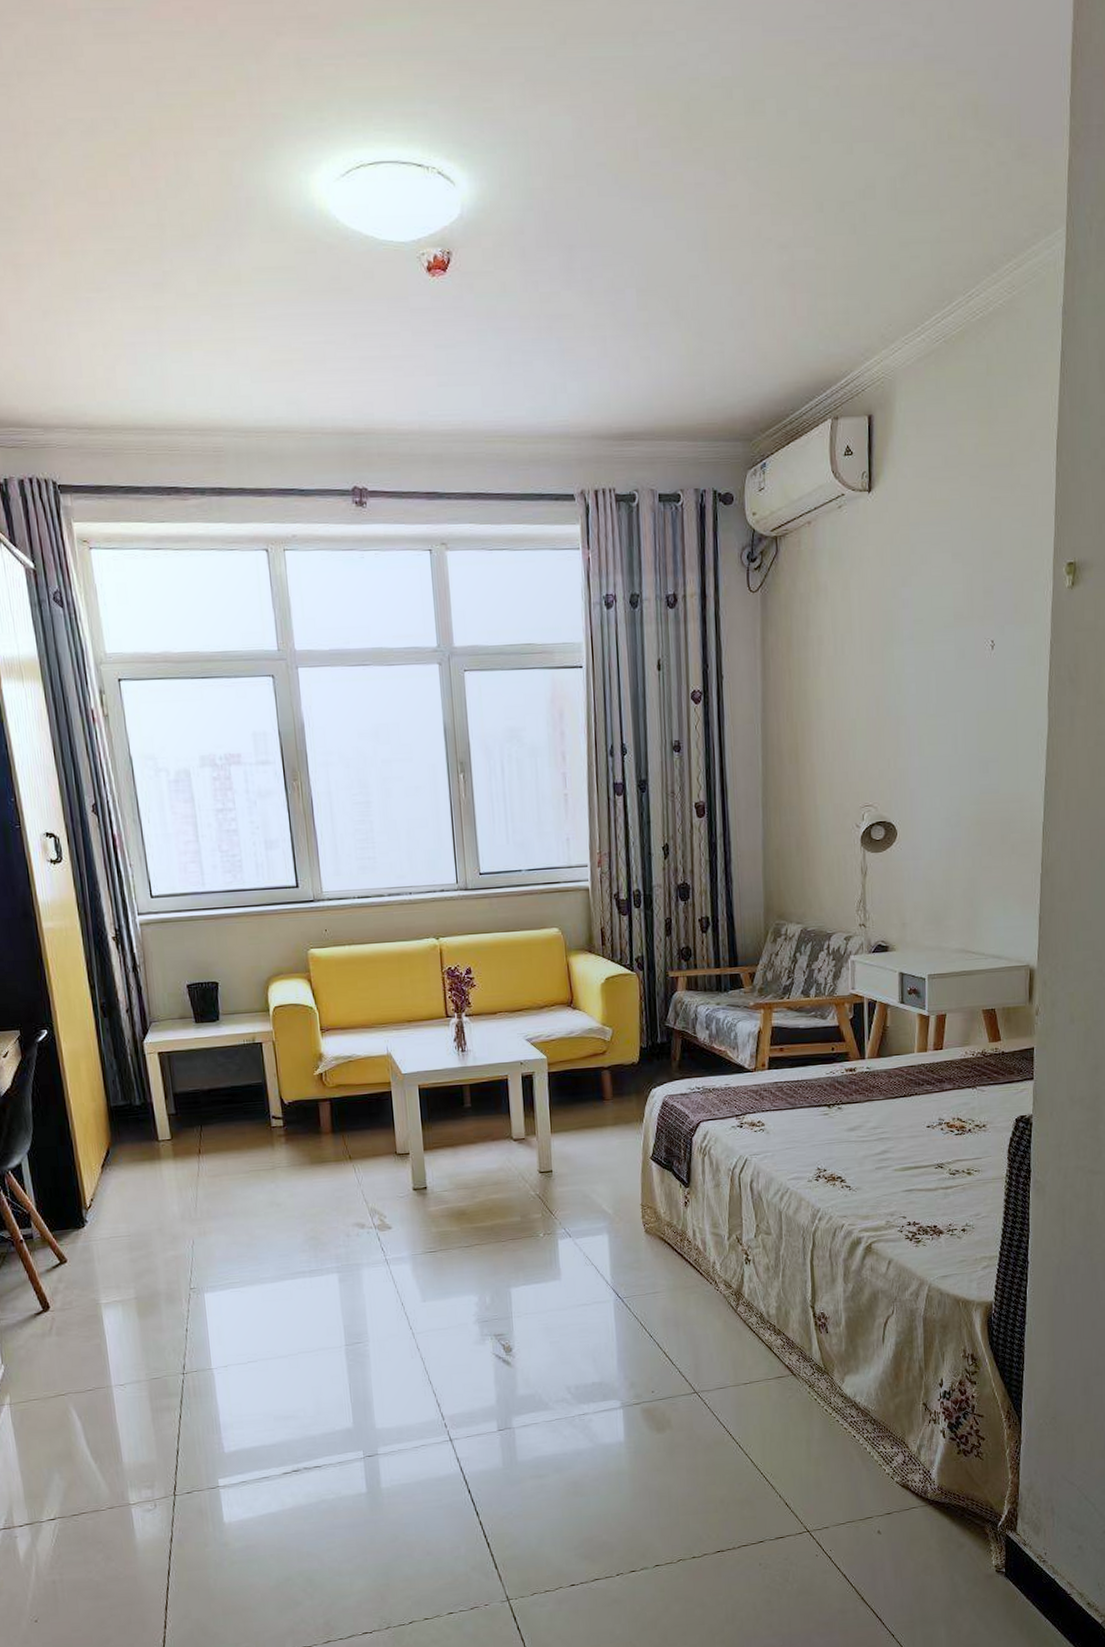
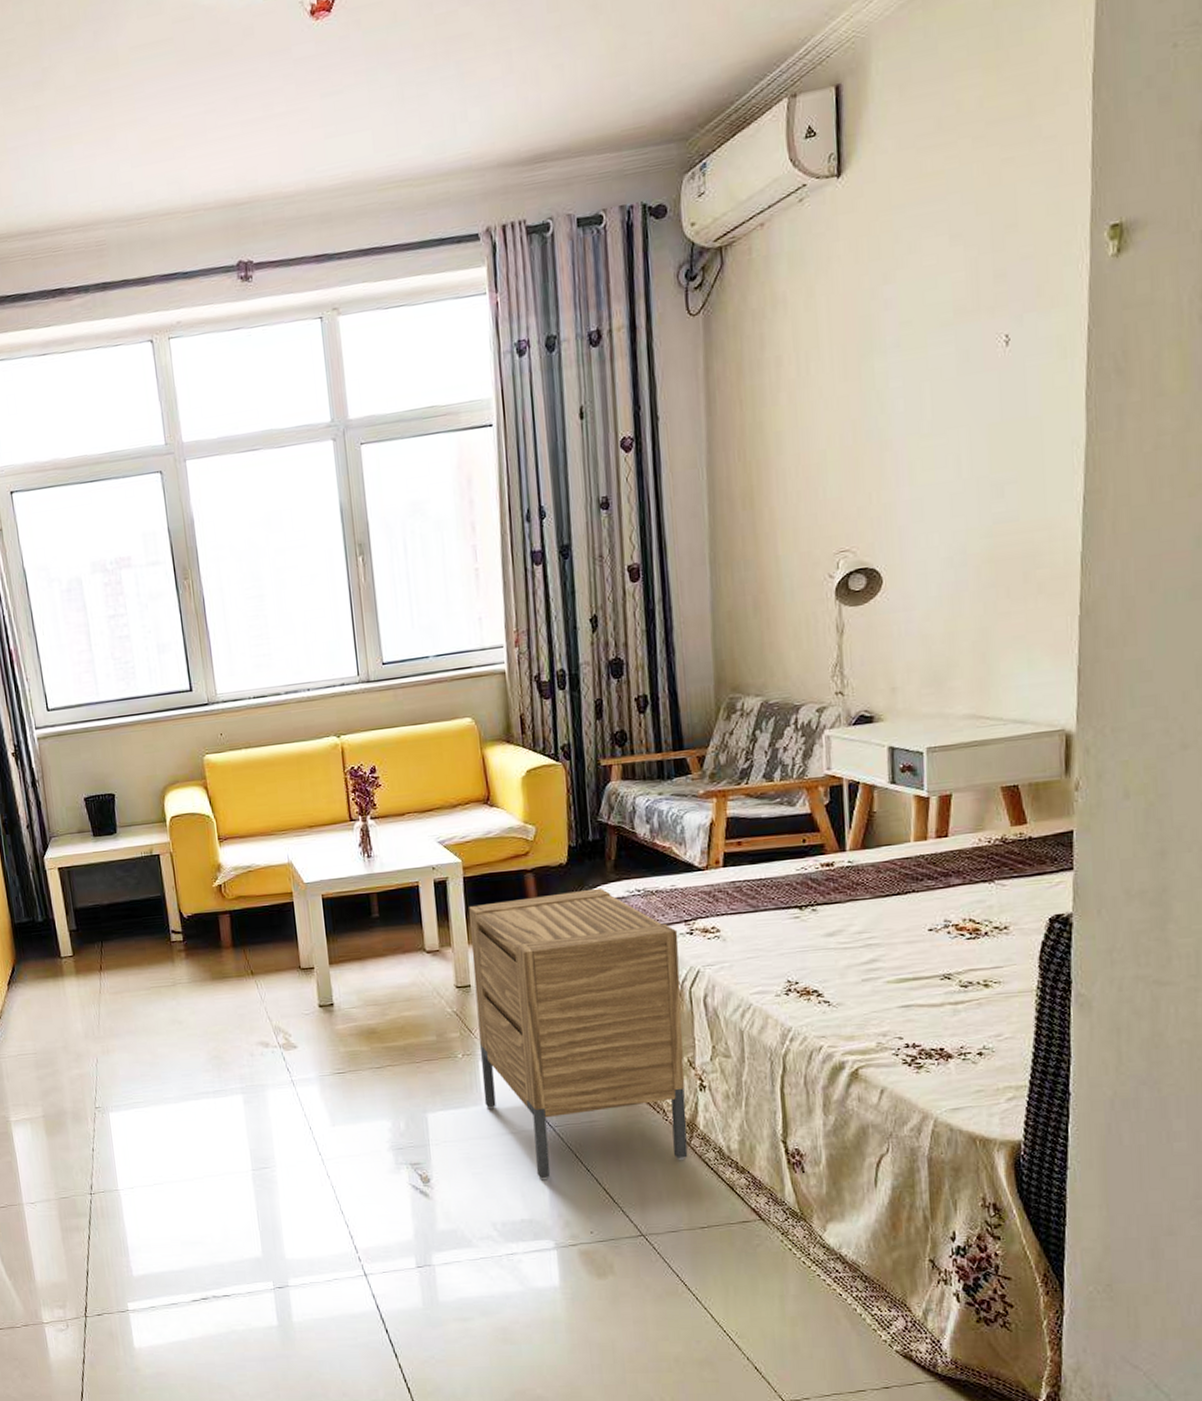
nightstand: none [552,1085,735,1347] -> present [469,888,688,1181]

